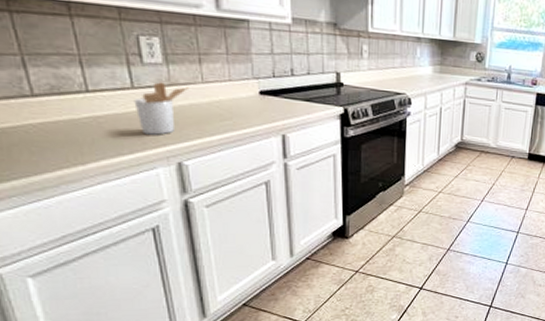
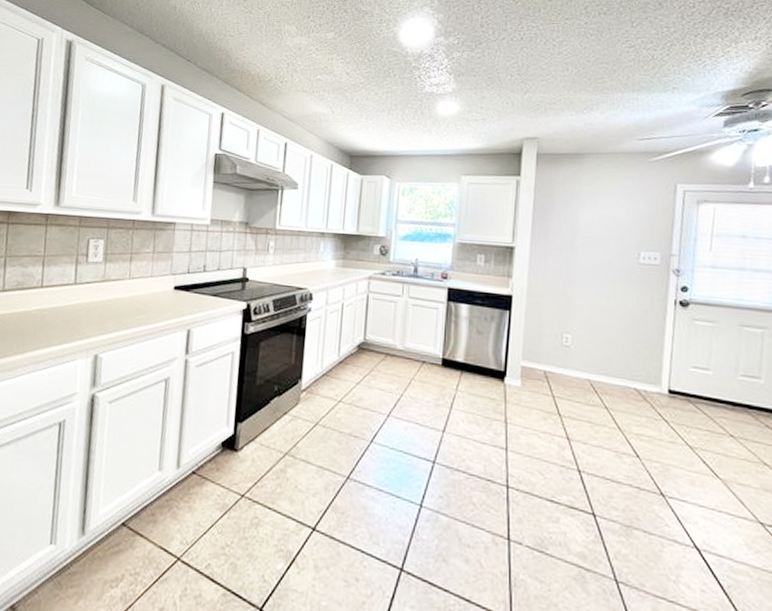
utensil holder: present [134,82,190,135] -> none [72,278,118,327]

